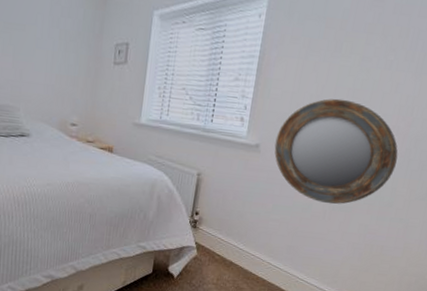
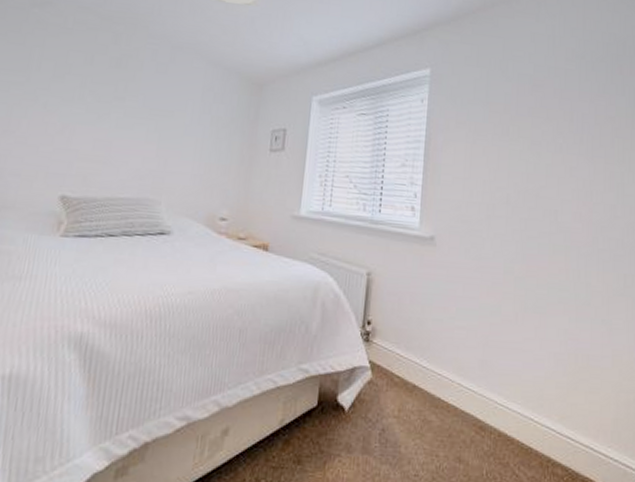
home mirror: present [274,98,398,205] -> none [451,184,585,305]

